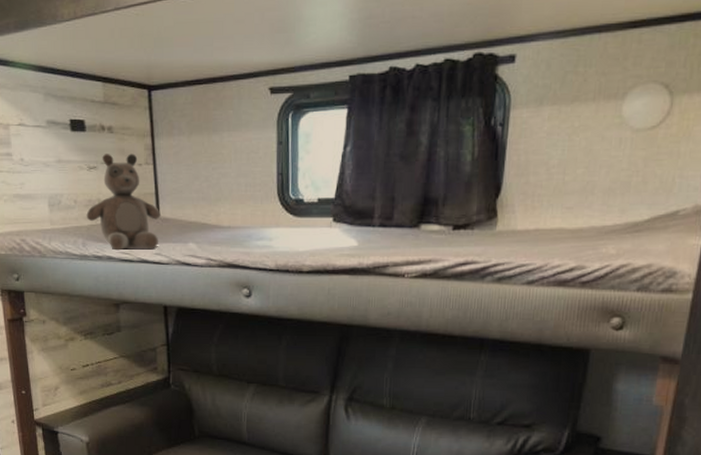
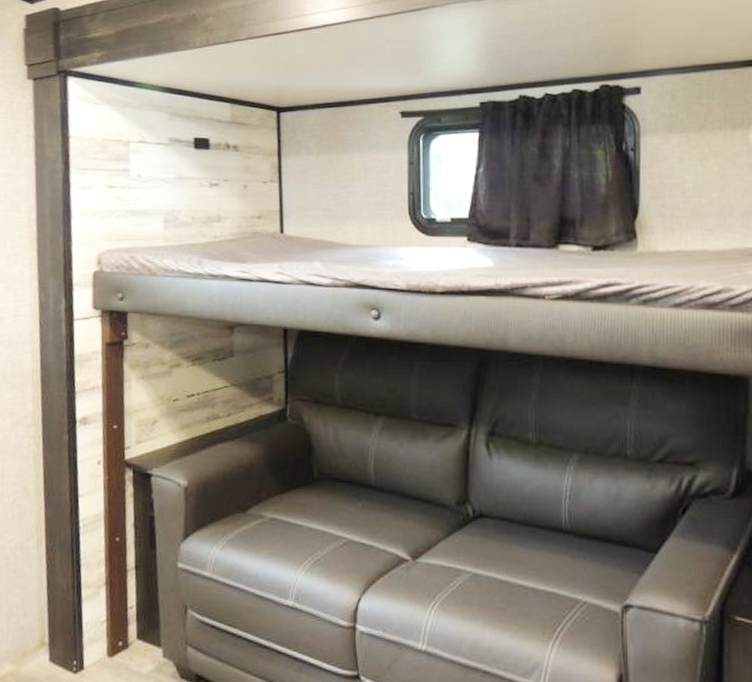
stuffed animal: present [86,153,161,251] -> none [204,170,284,269]

